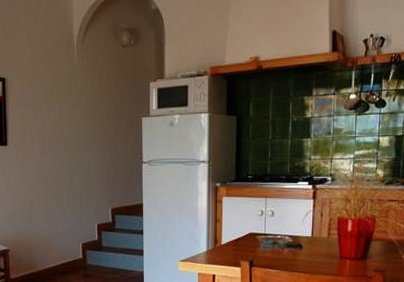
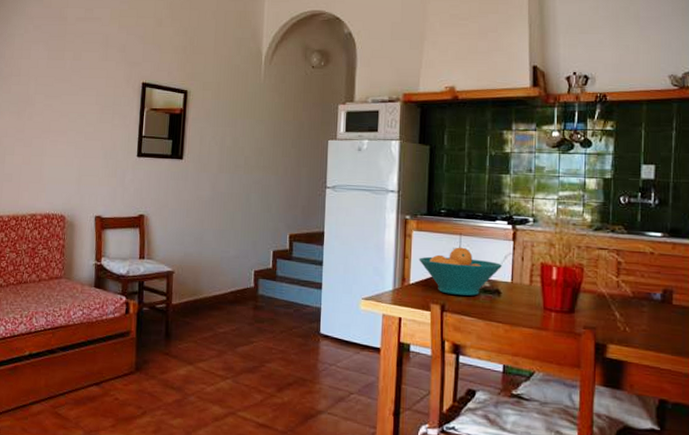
fruit bowl: none [229,208,303,251] -> present [419,247,502,296]

